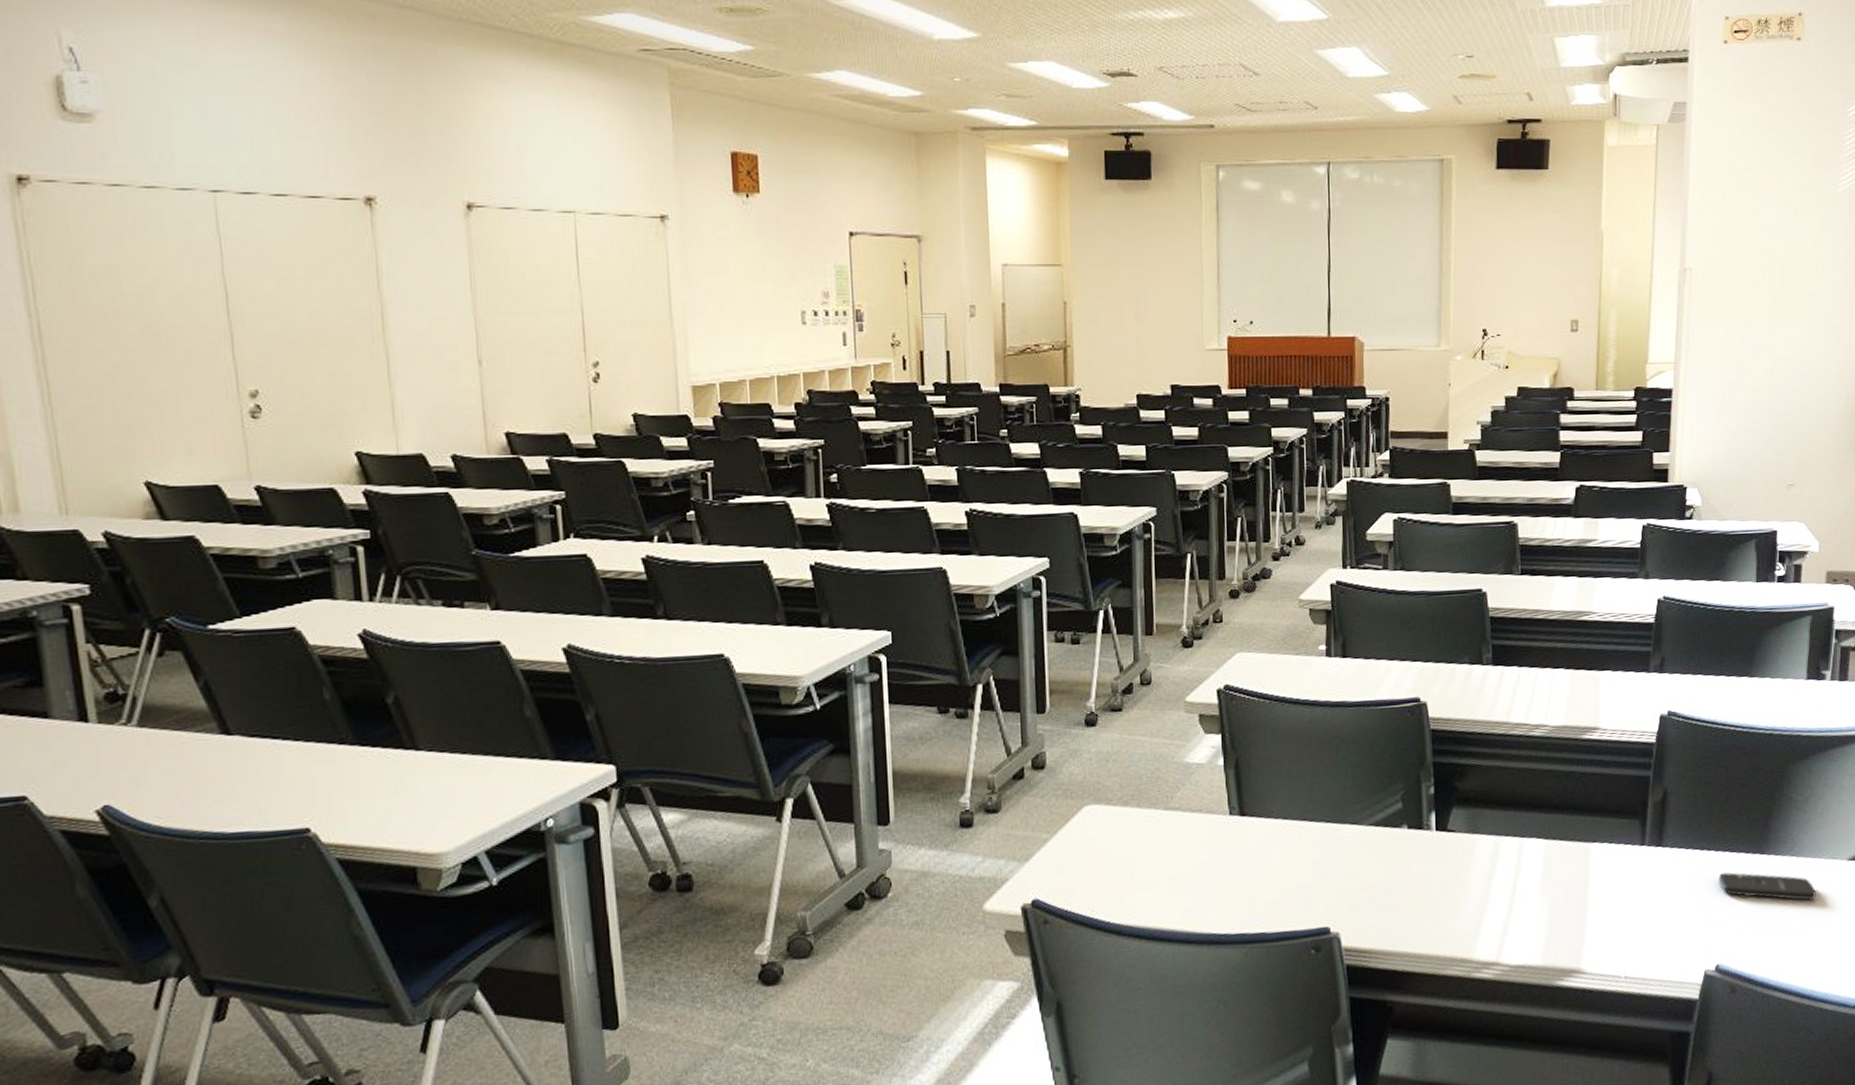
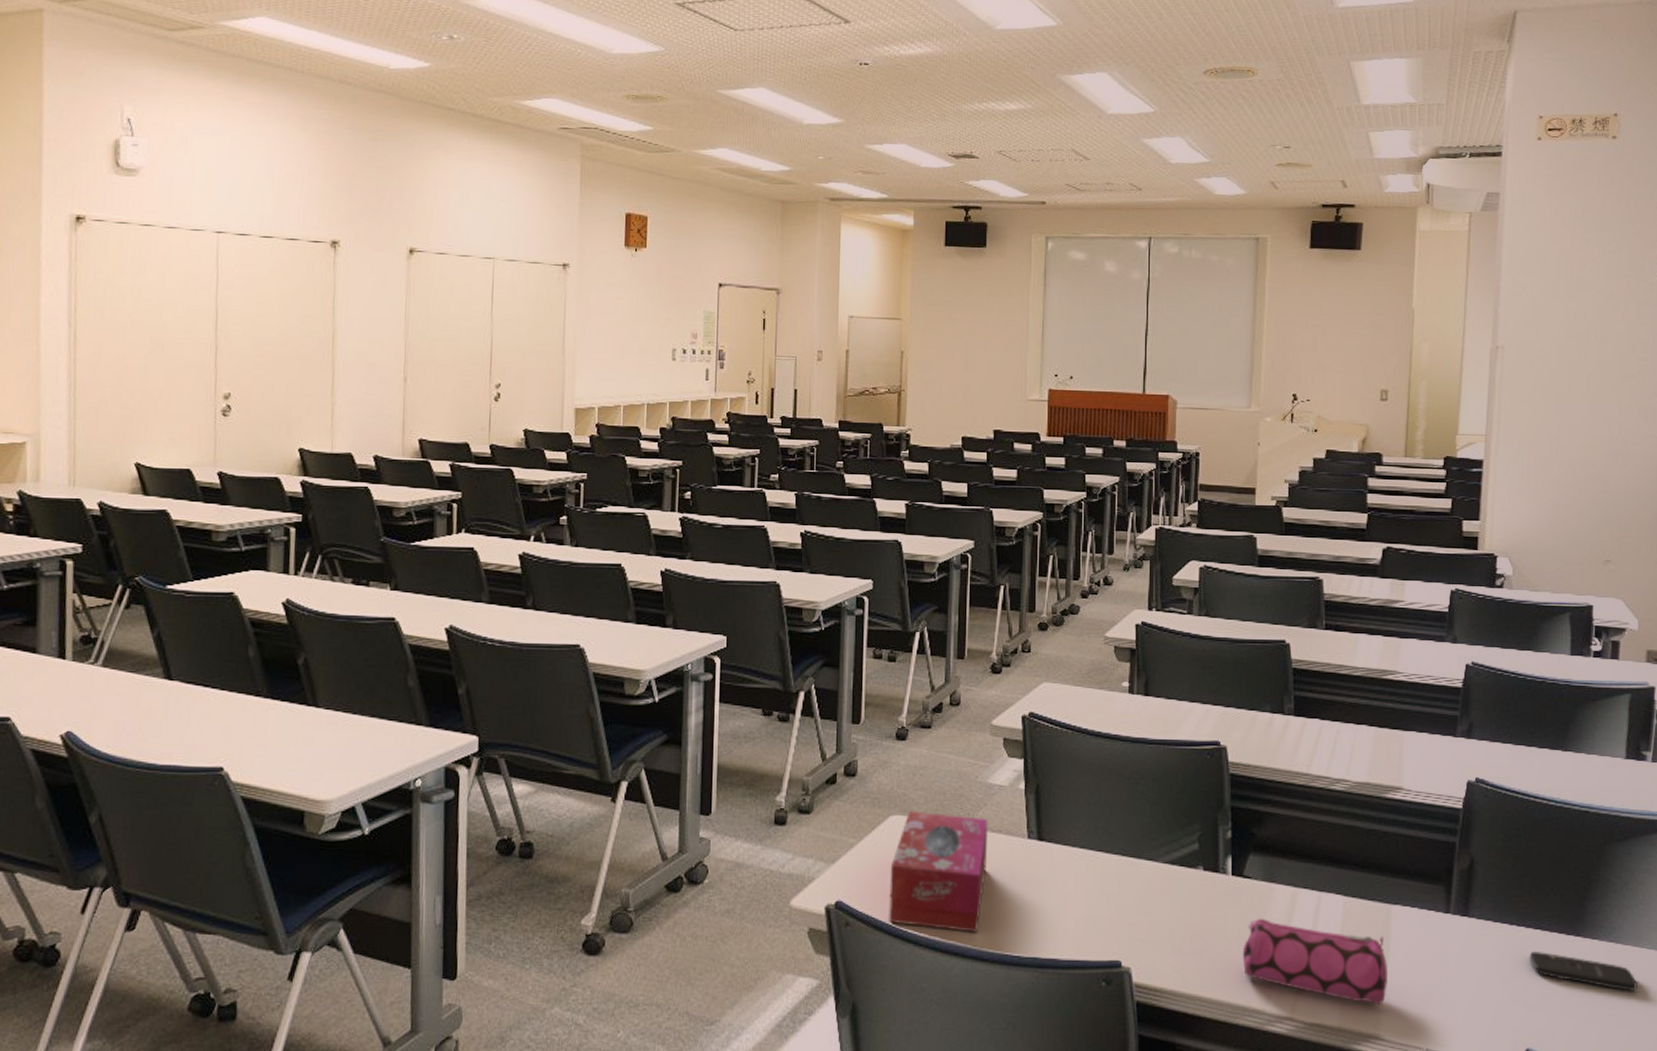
tissue box: none [1087,798,1189,916] -> present [888,811,989,933]
pencil case: none [1448,869,1588,941] -> present [1242,918,1387,1006]

